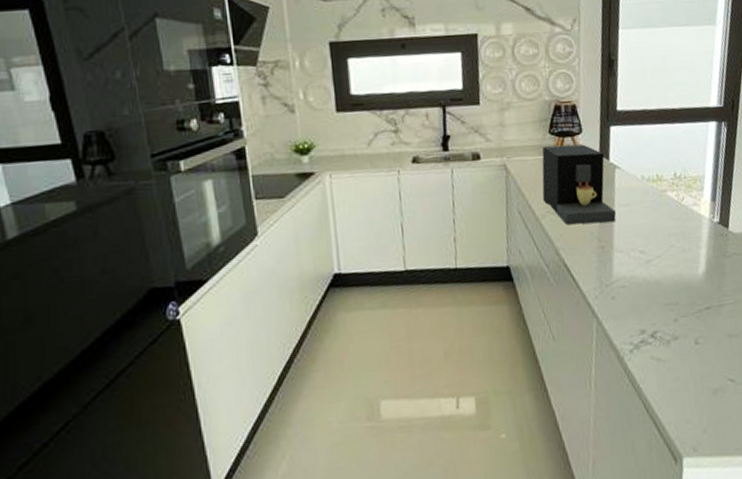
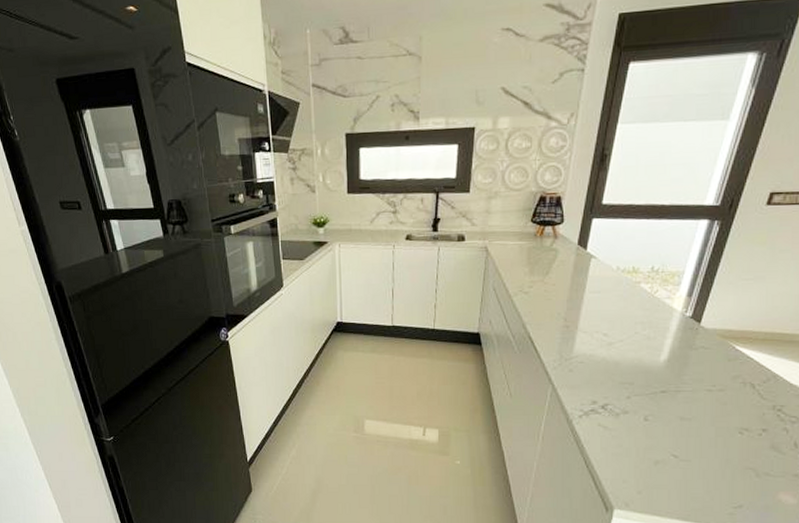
coffee maker: present [542,144,616,225] -> none [516,233,585,306]

